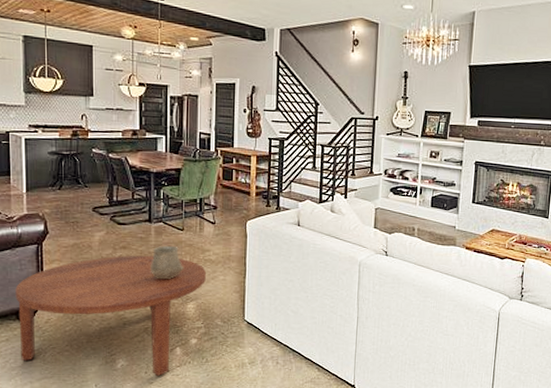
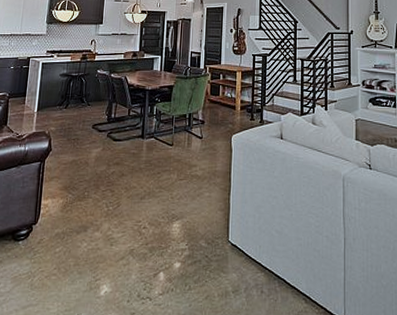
coffee table: present [15,255,207,376] -> none [10,171,193,305]
ceramic cup: present [151,245,183,280] -> none [140,161,171,197]

